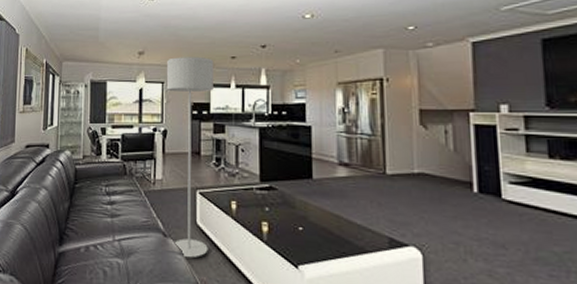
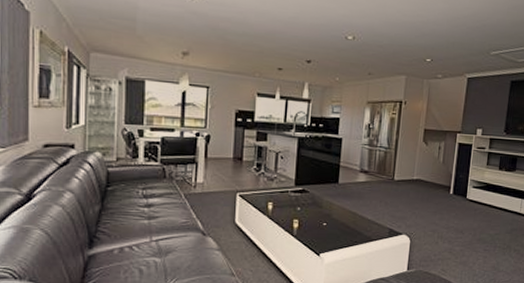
floor lamp: present [166,56,214,258] -> none [211,62,261,253]

